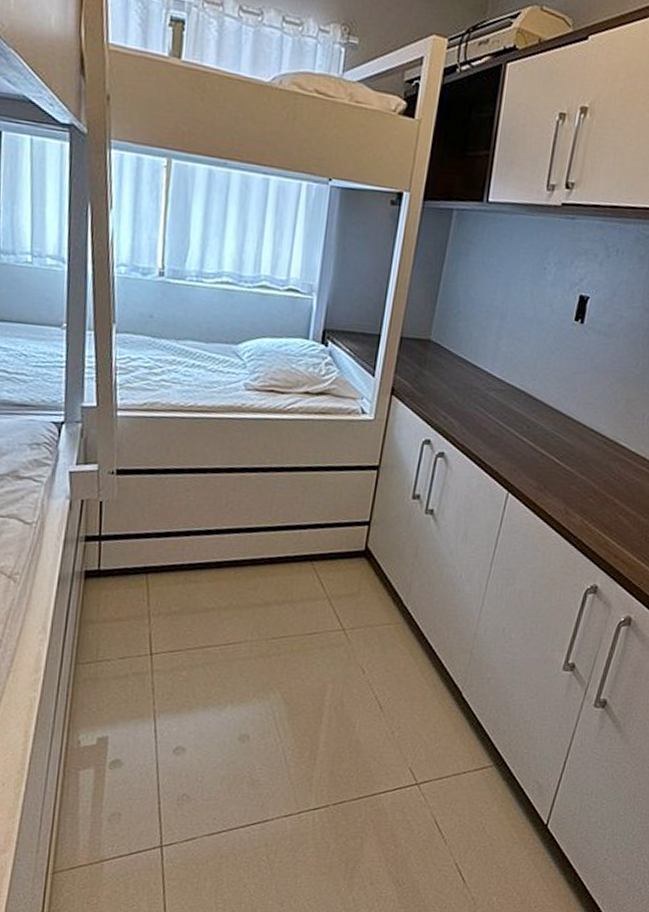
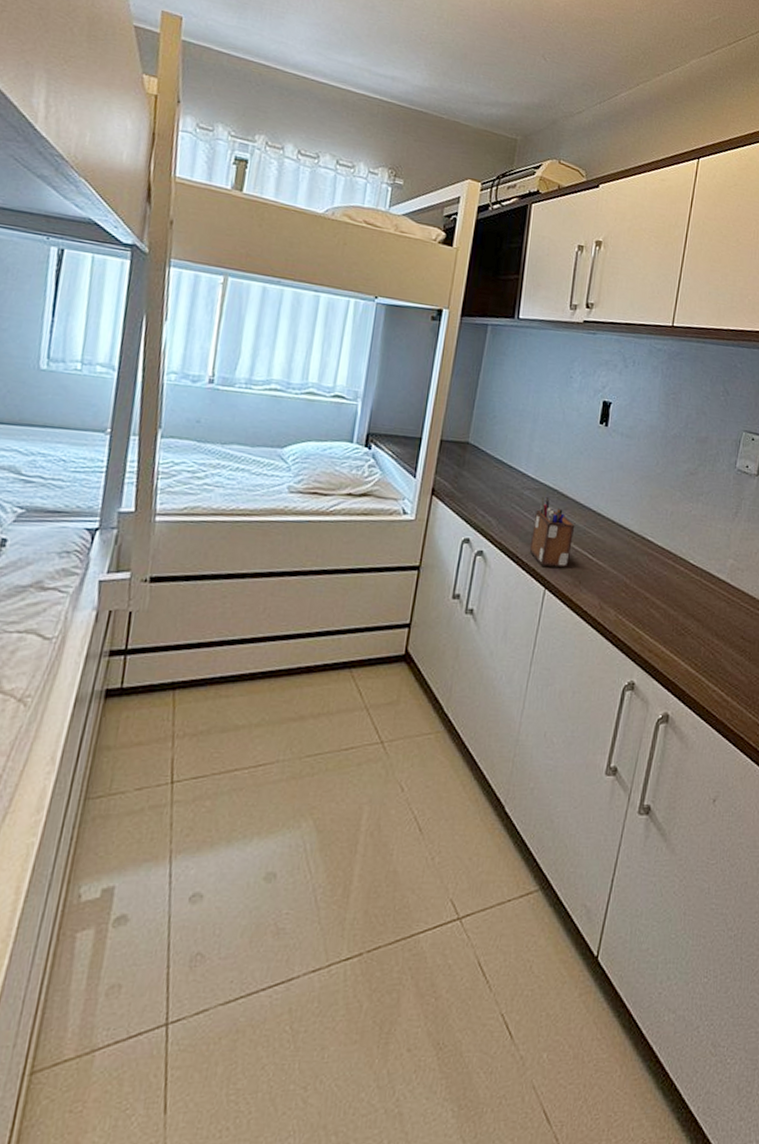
desk organizer: none [492,398,543,472] -> present [529,497,575,568]

